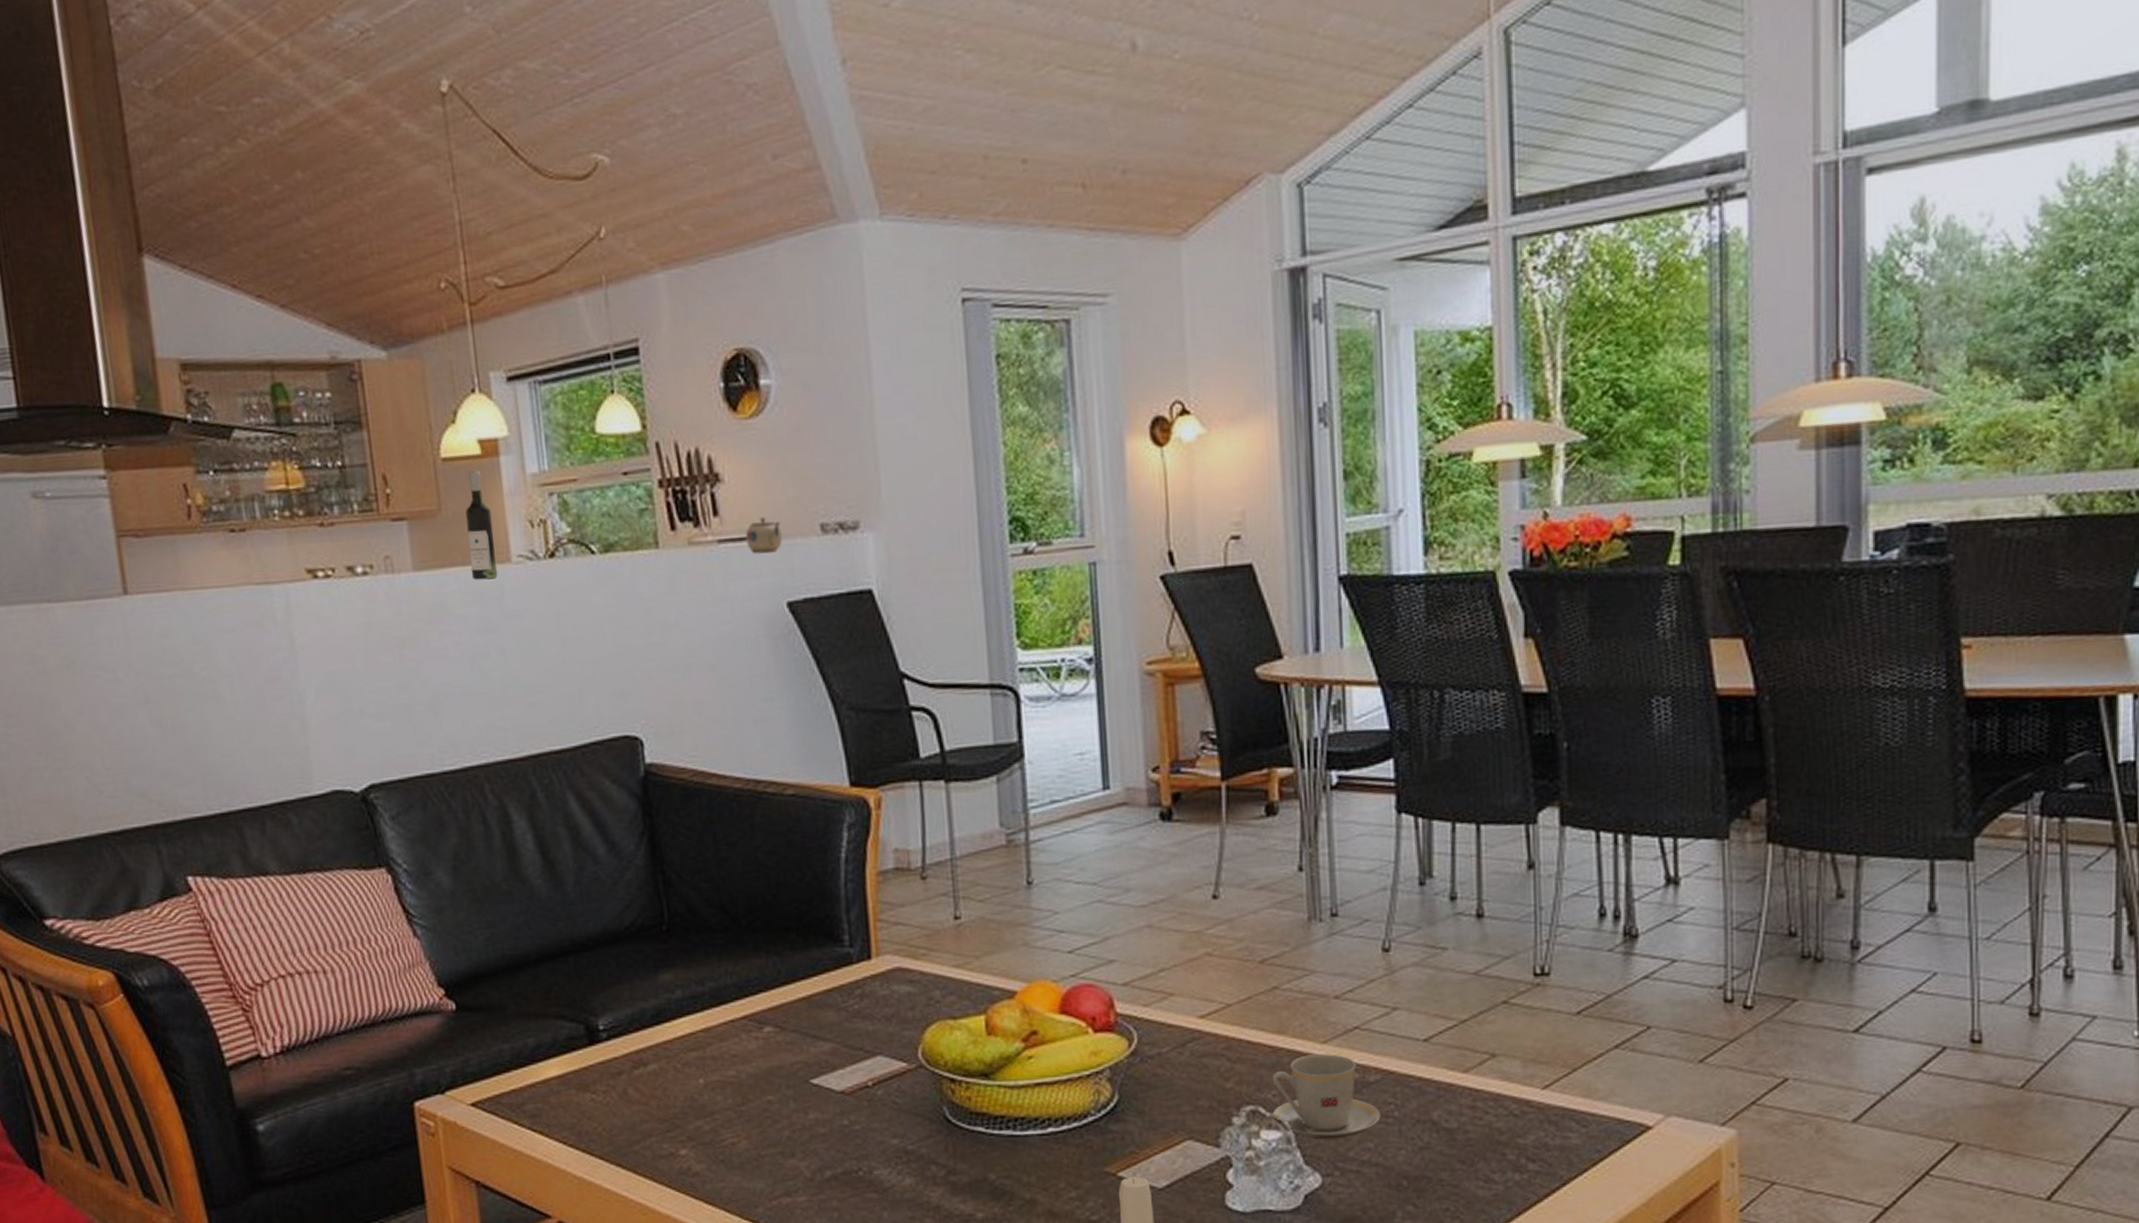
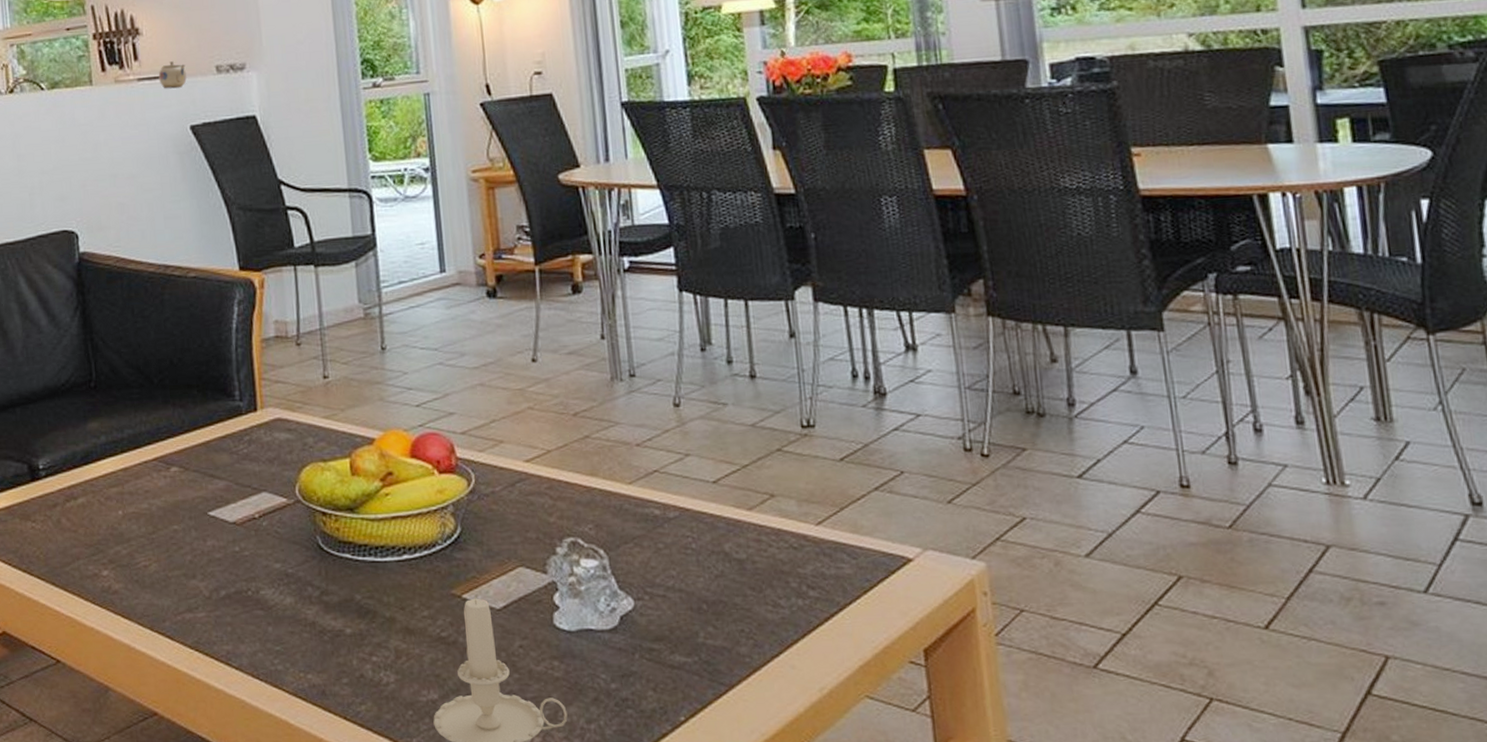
teacup: present [1272,1054,1381,1140] -> none [588,493,681,568]

